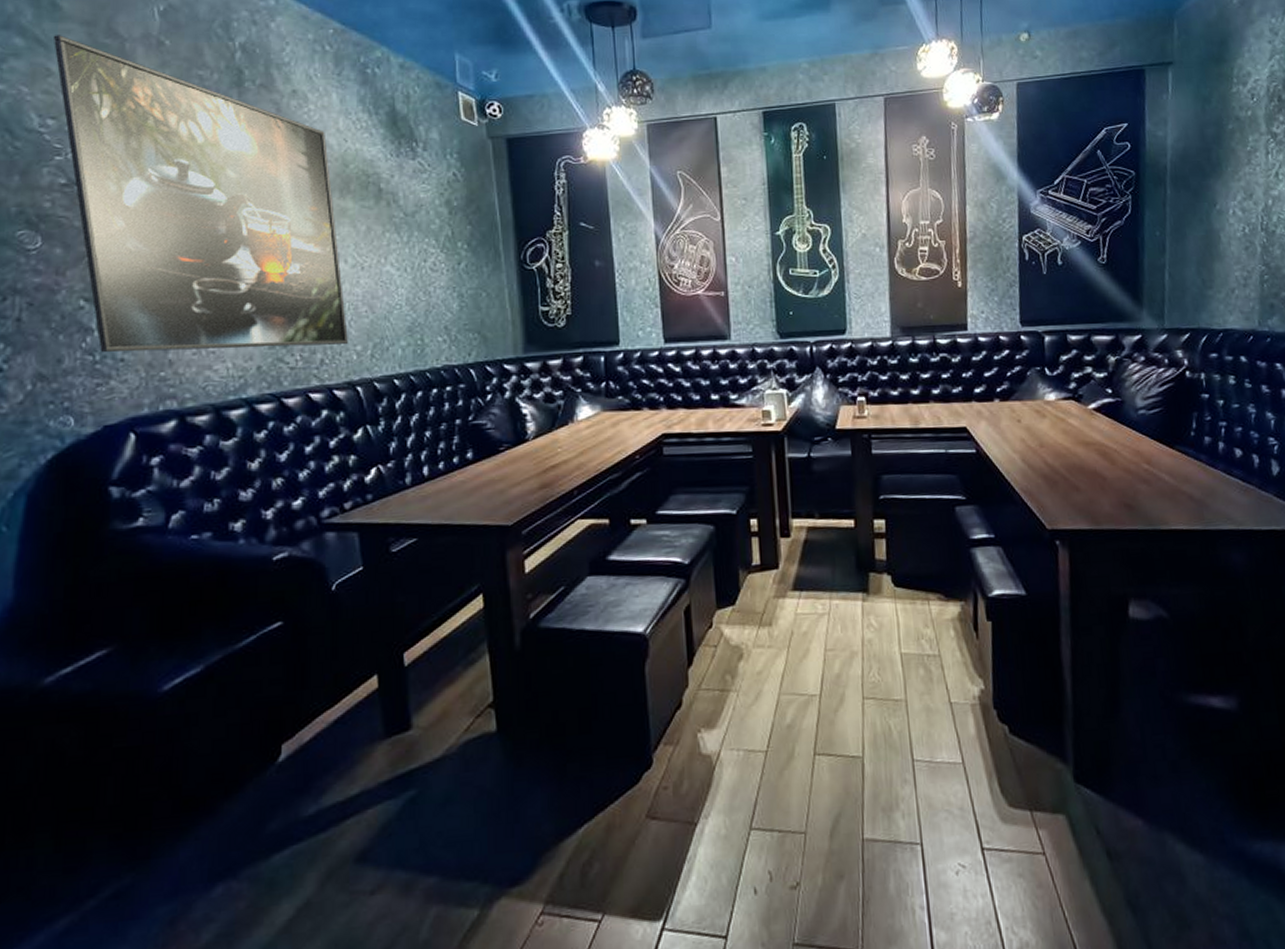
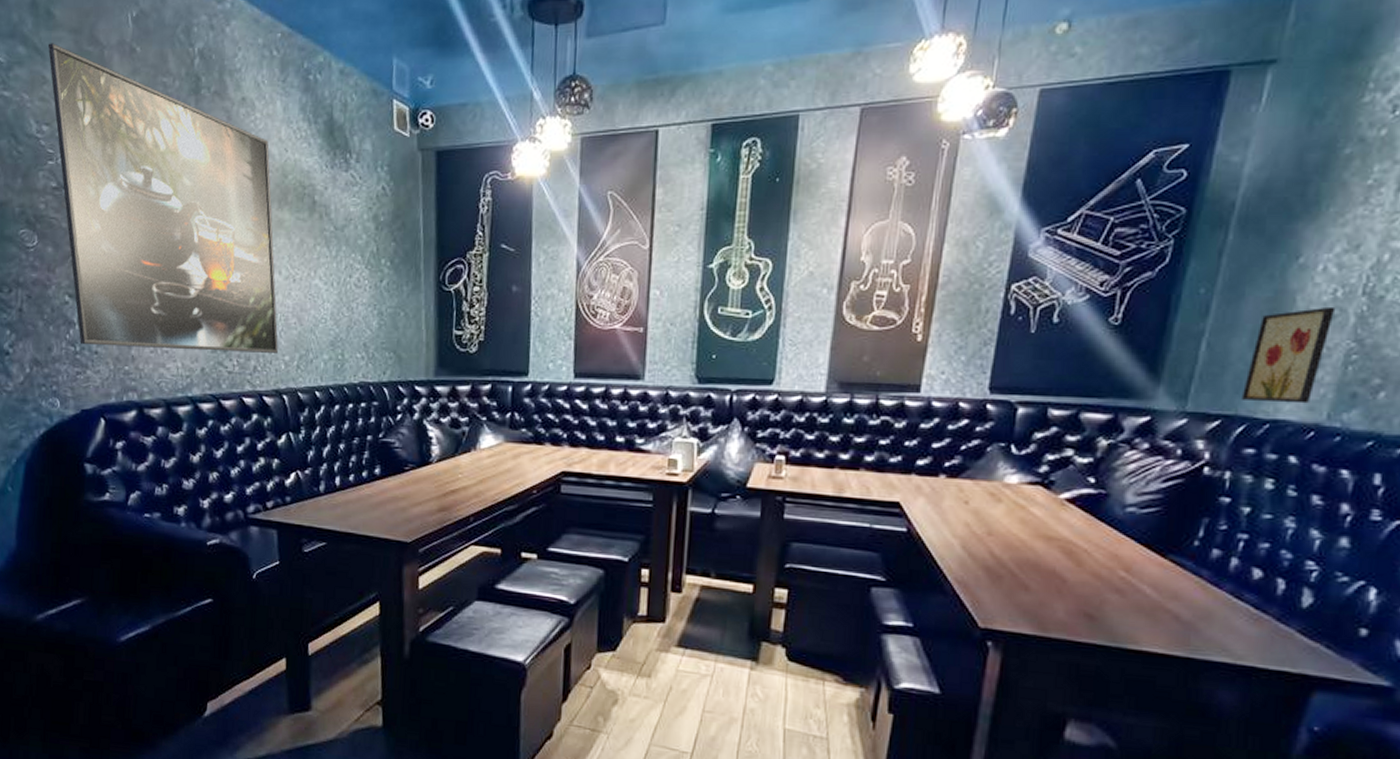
wall art: none [1199,240,1248,316] -> present [1240,306,1336,404]

